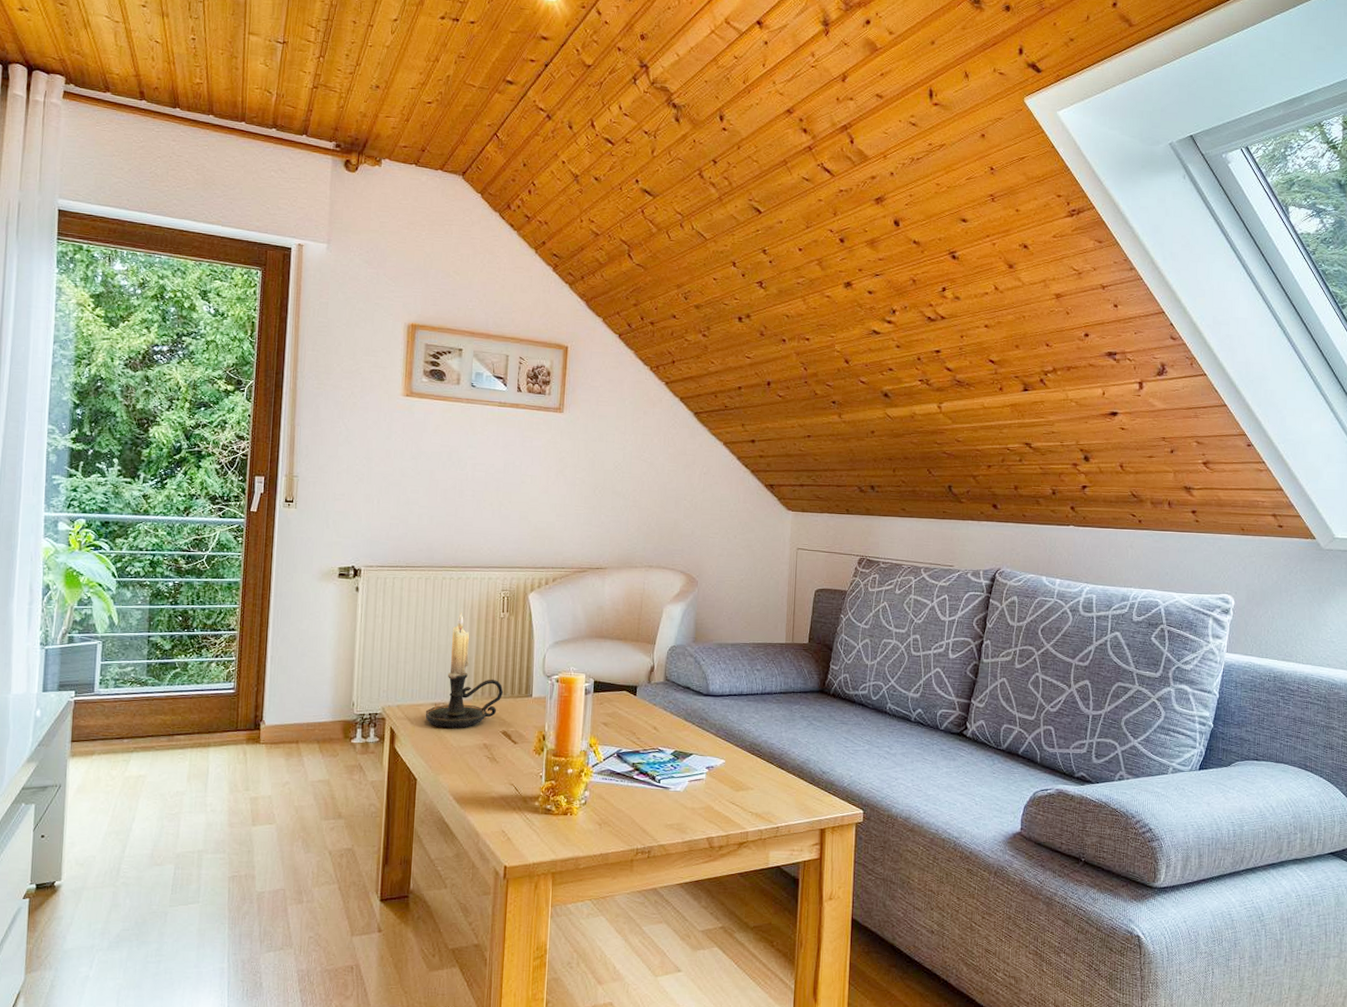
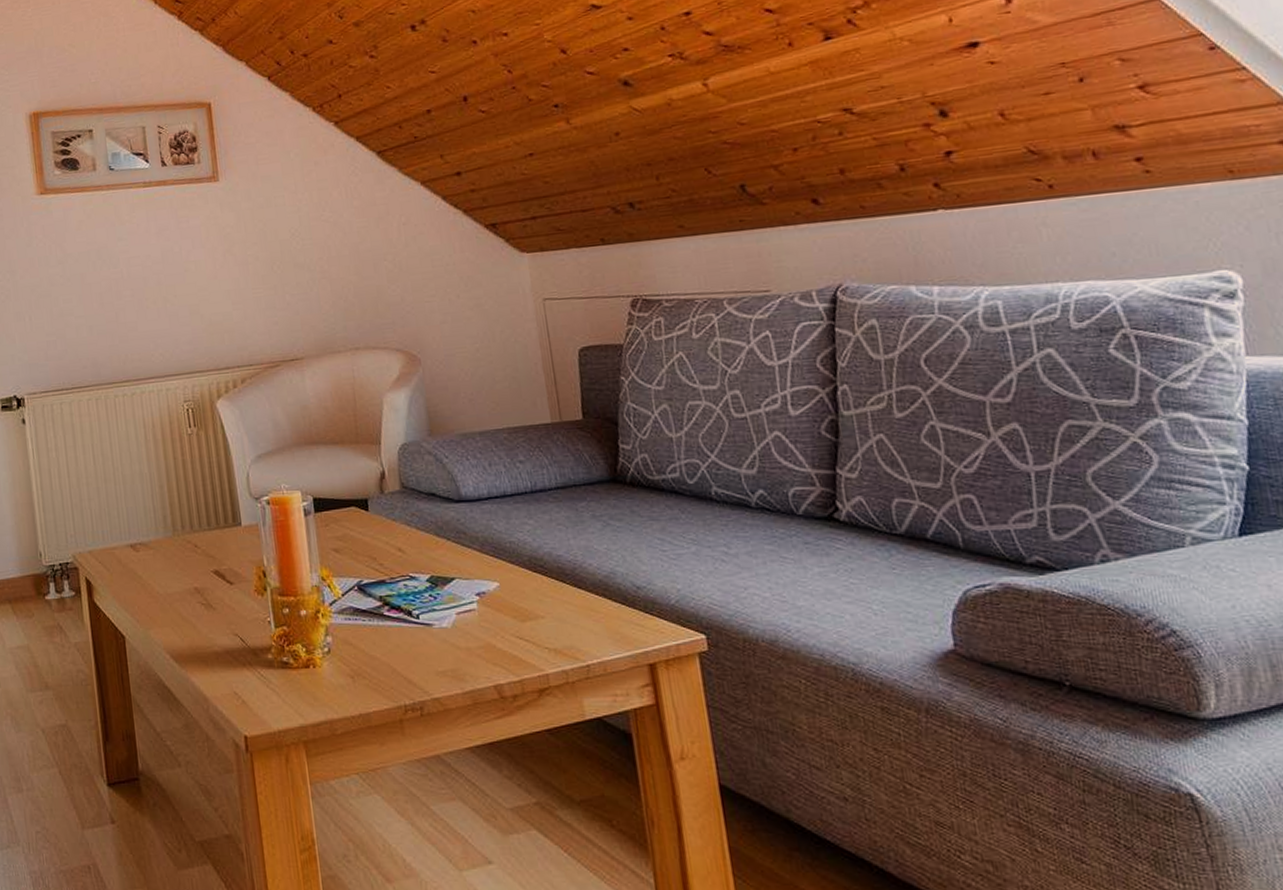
candle holder: present [425,612,504,729] -> none [121,433,207,574]

